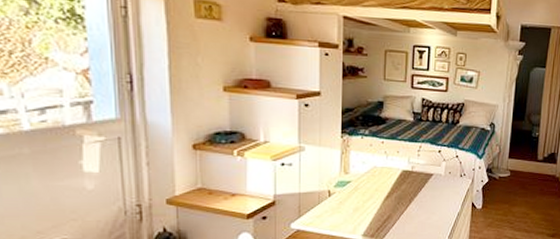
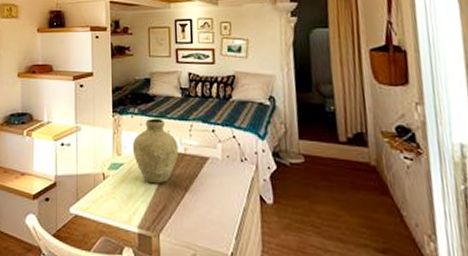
vase: none [361,139,406,198] -> present [132,118,179,184]

